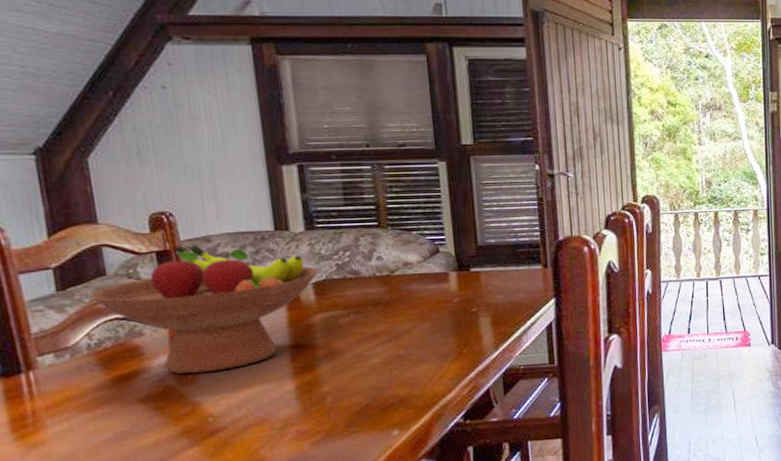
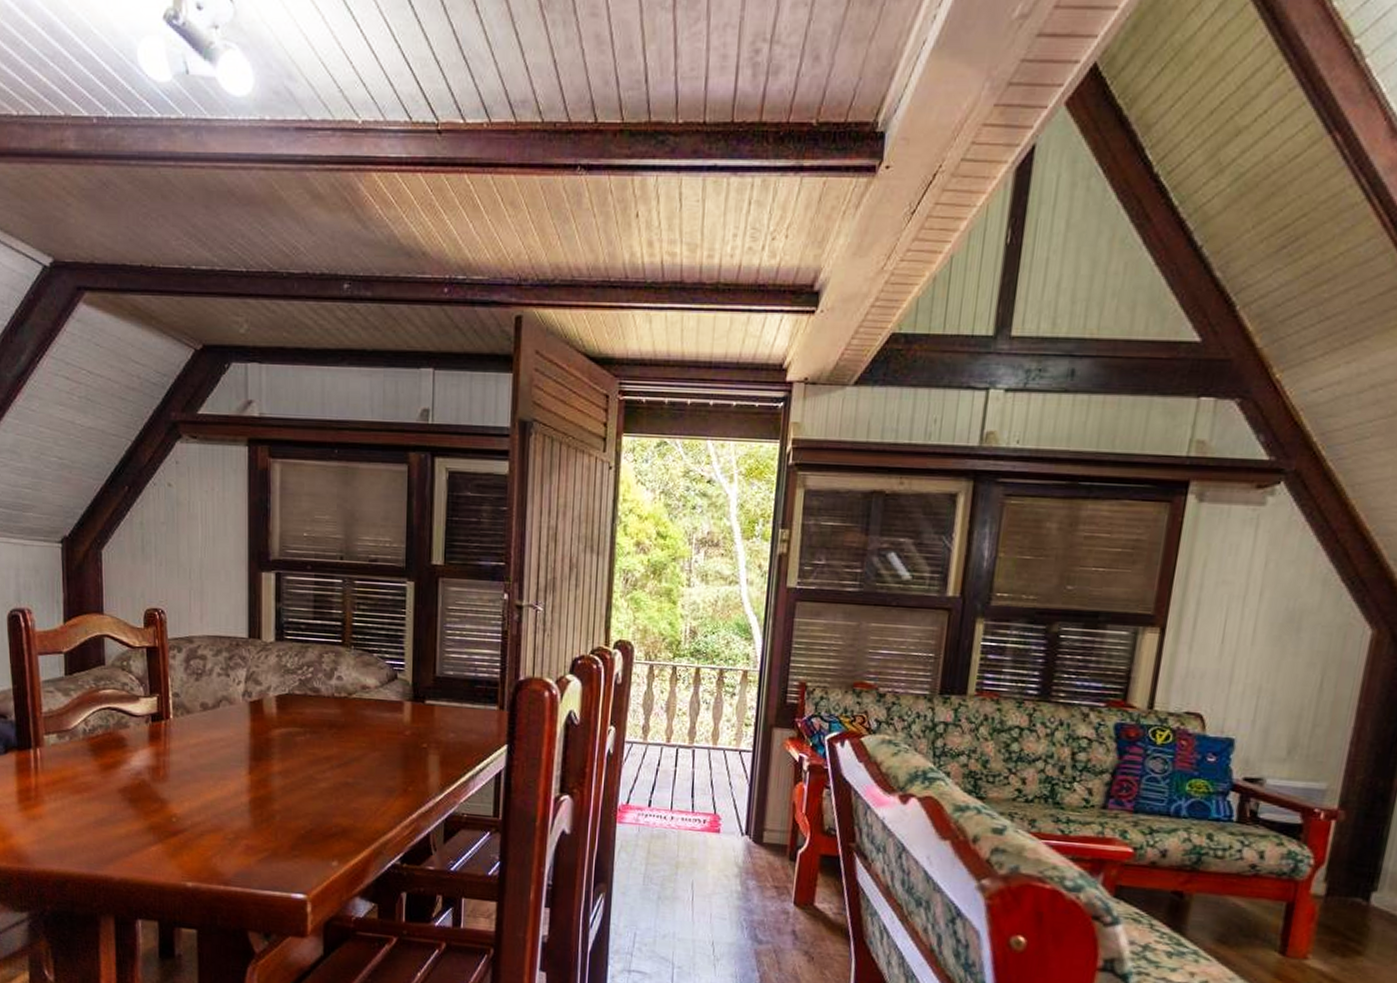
fruit bowl: present [89,245,319,374] -> none [90,643,283,773]

